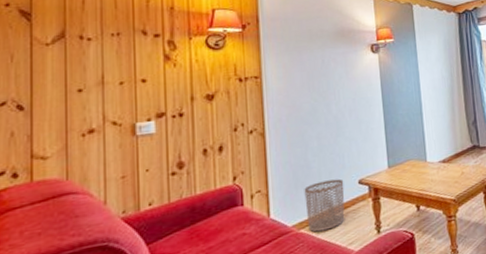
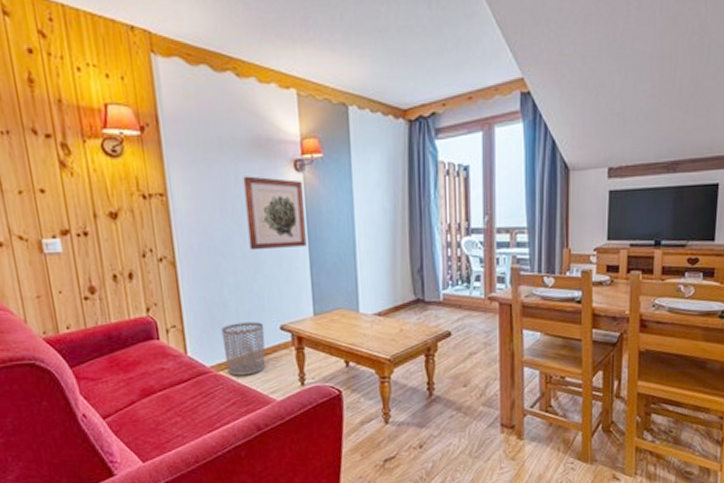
wall art: none [328,58,382,118] -> present [243,176,307,251]

